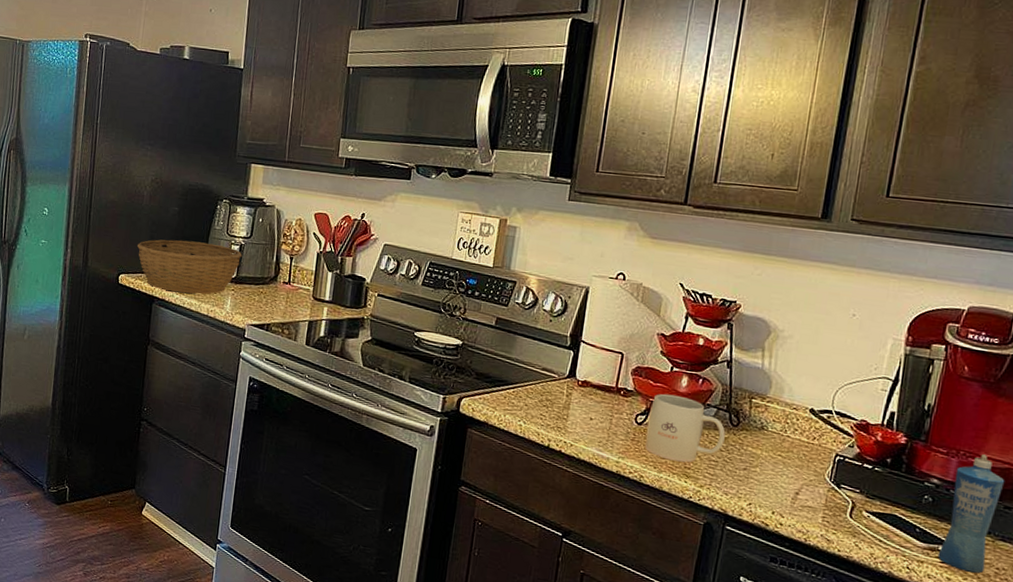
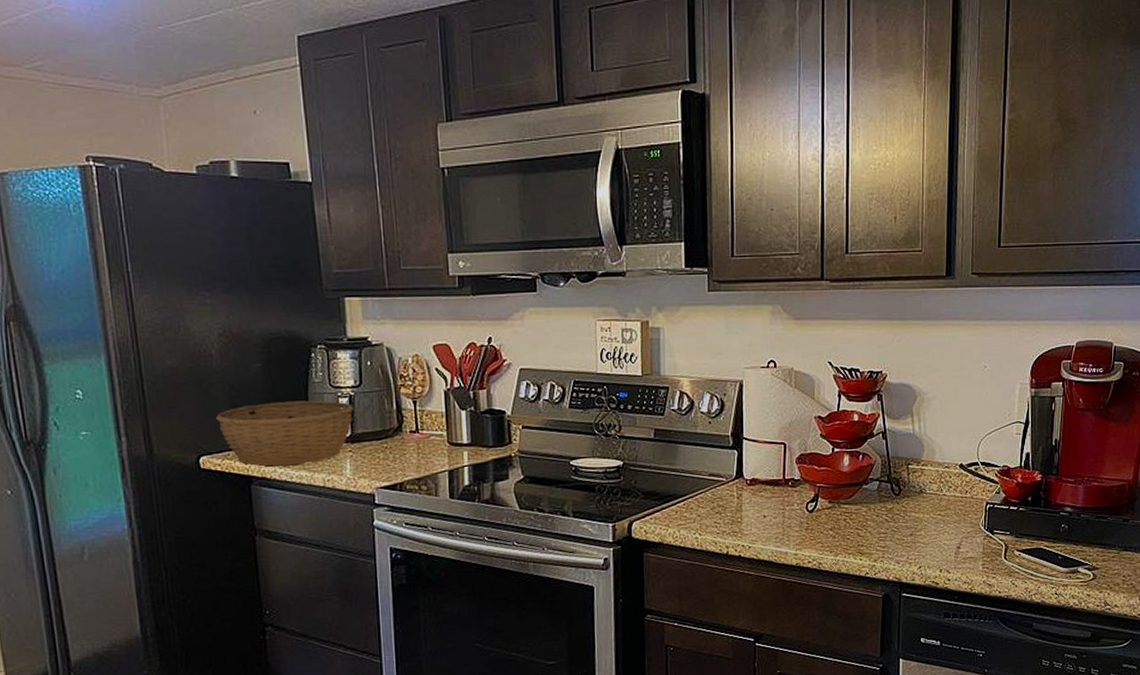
mug: present [645,393,726,463] -> none [818,475,890,542]
squeeze bottle: present [937,454,1005,574] -> none [1078,476,1121,586]

